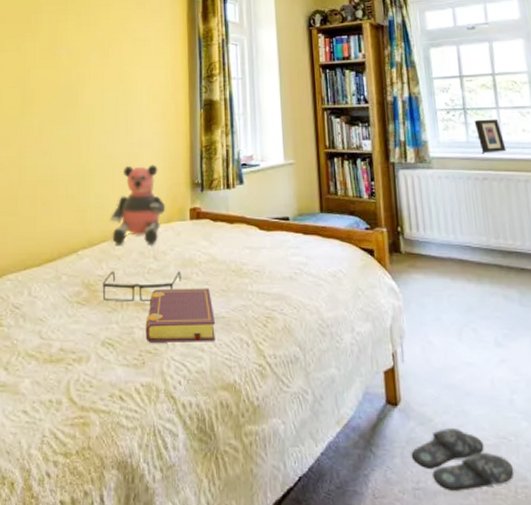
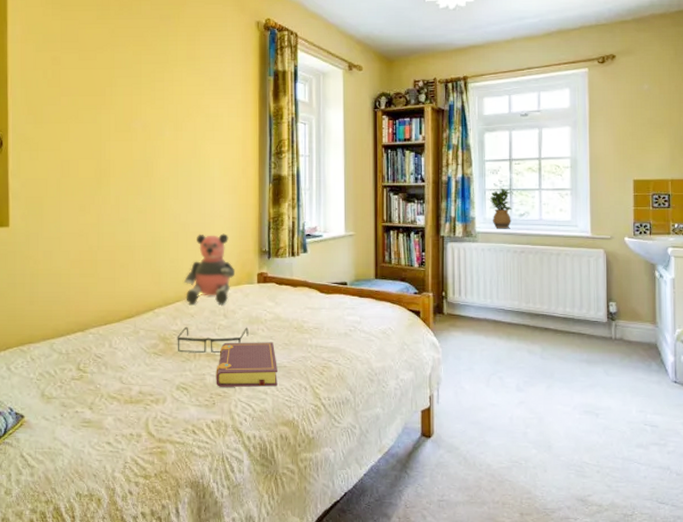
slippers: present [411,428,513,491] -> none [439,455,520,502]
potted plant: none [442,107,469,152] -> present [490,188,512,228]
picture frame: present [474,119,507,154] -> none [518,199,544,230]

